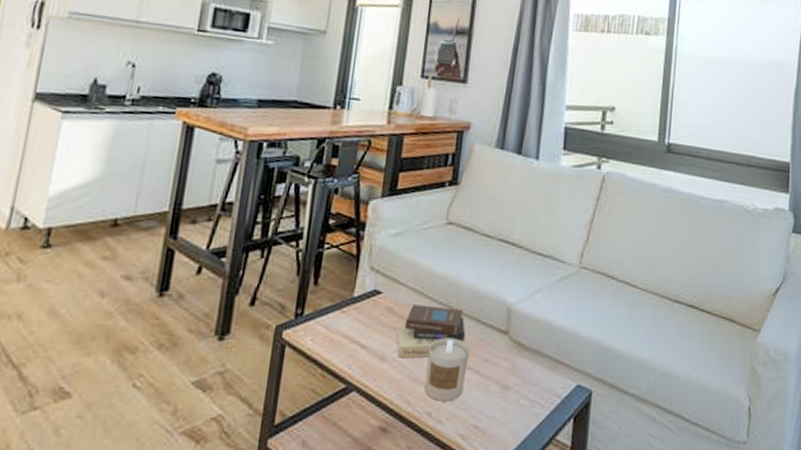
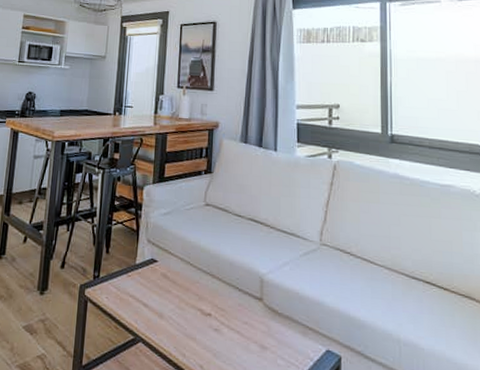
books: present [396,304,466,359] -> none [171,272,227,317]
candle: present [425,337,469,401] -> none [196,301,230,357]

